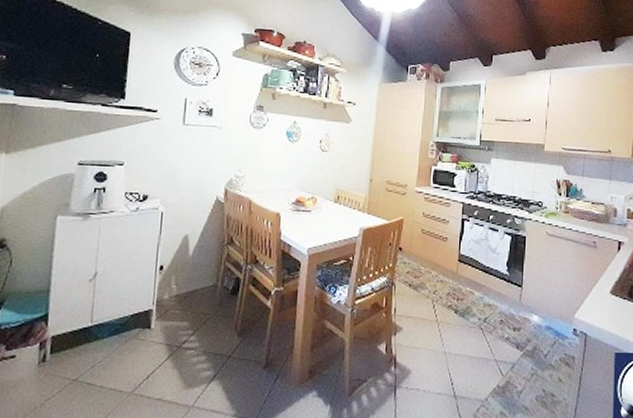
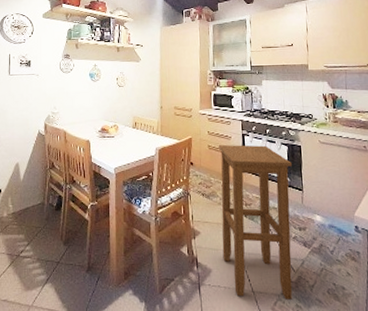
stool: none [425,230,513,406] -> present [218,145,293,300]

